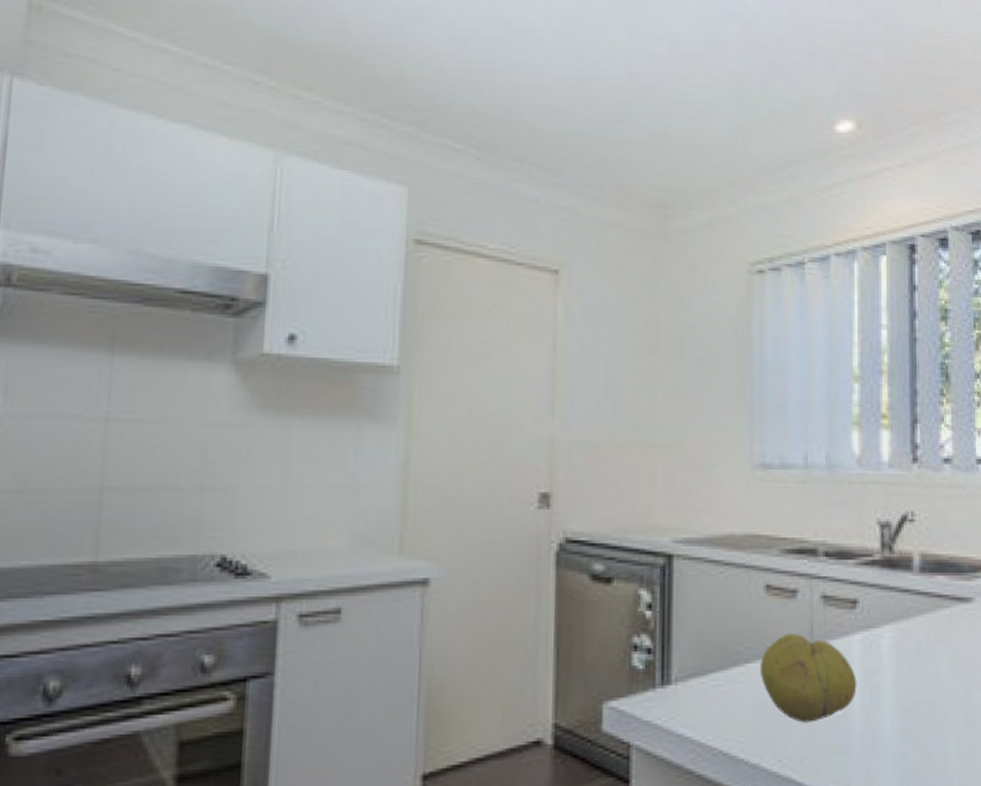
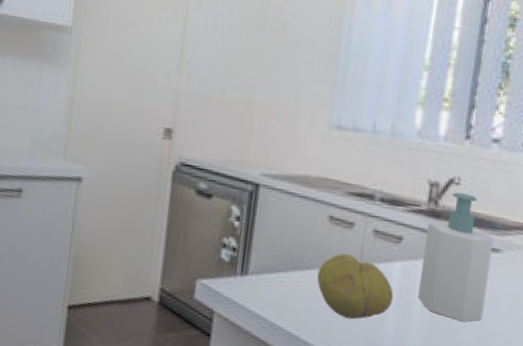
soap bottle: none [884,532,964,701] -> present [418,192,494,322]

